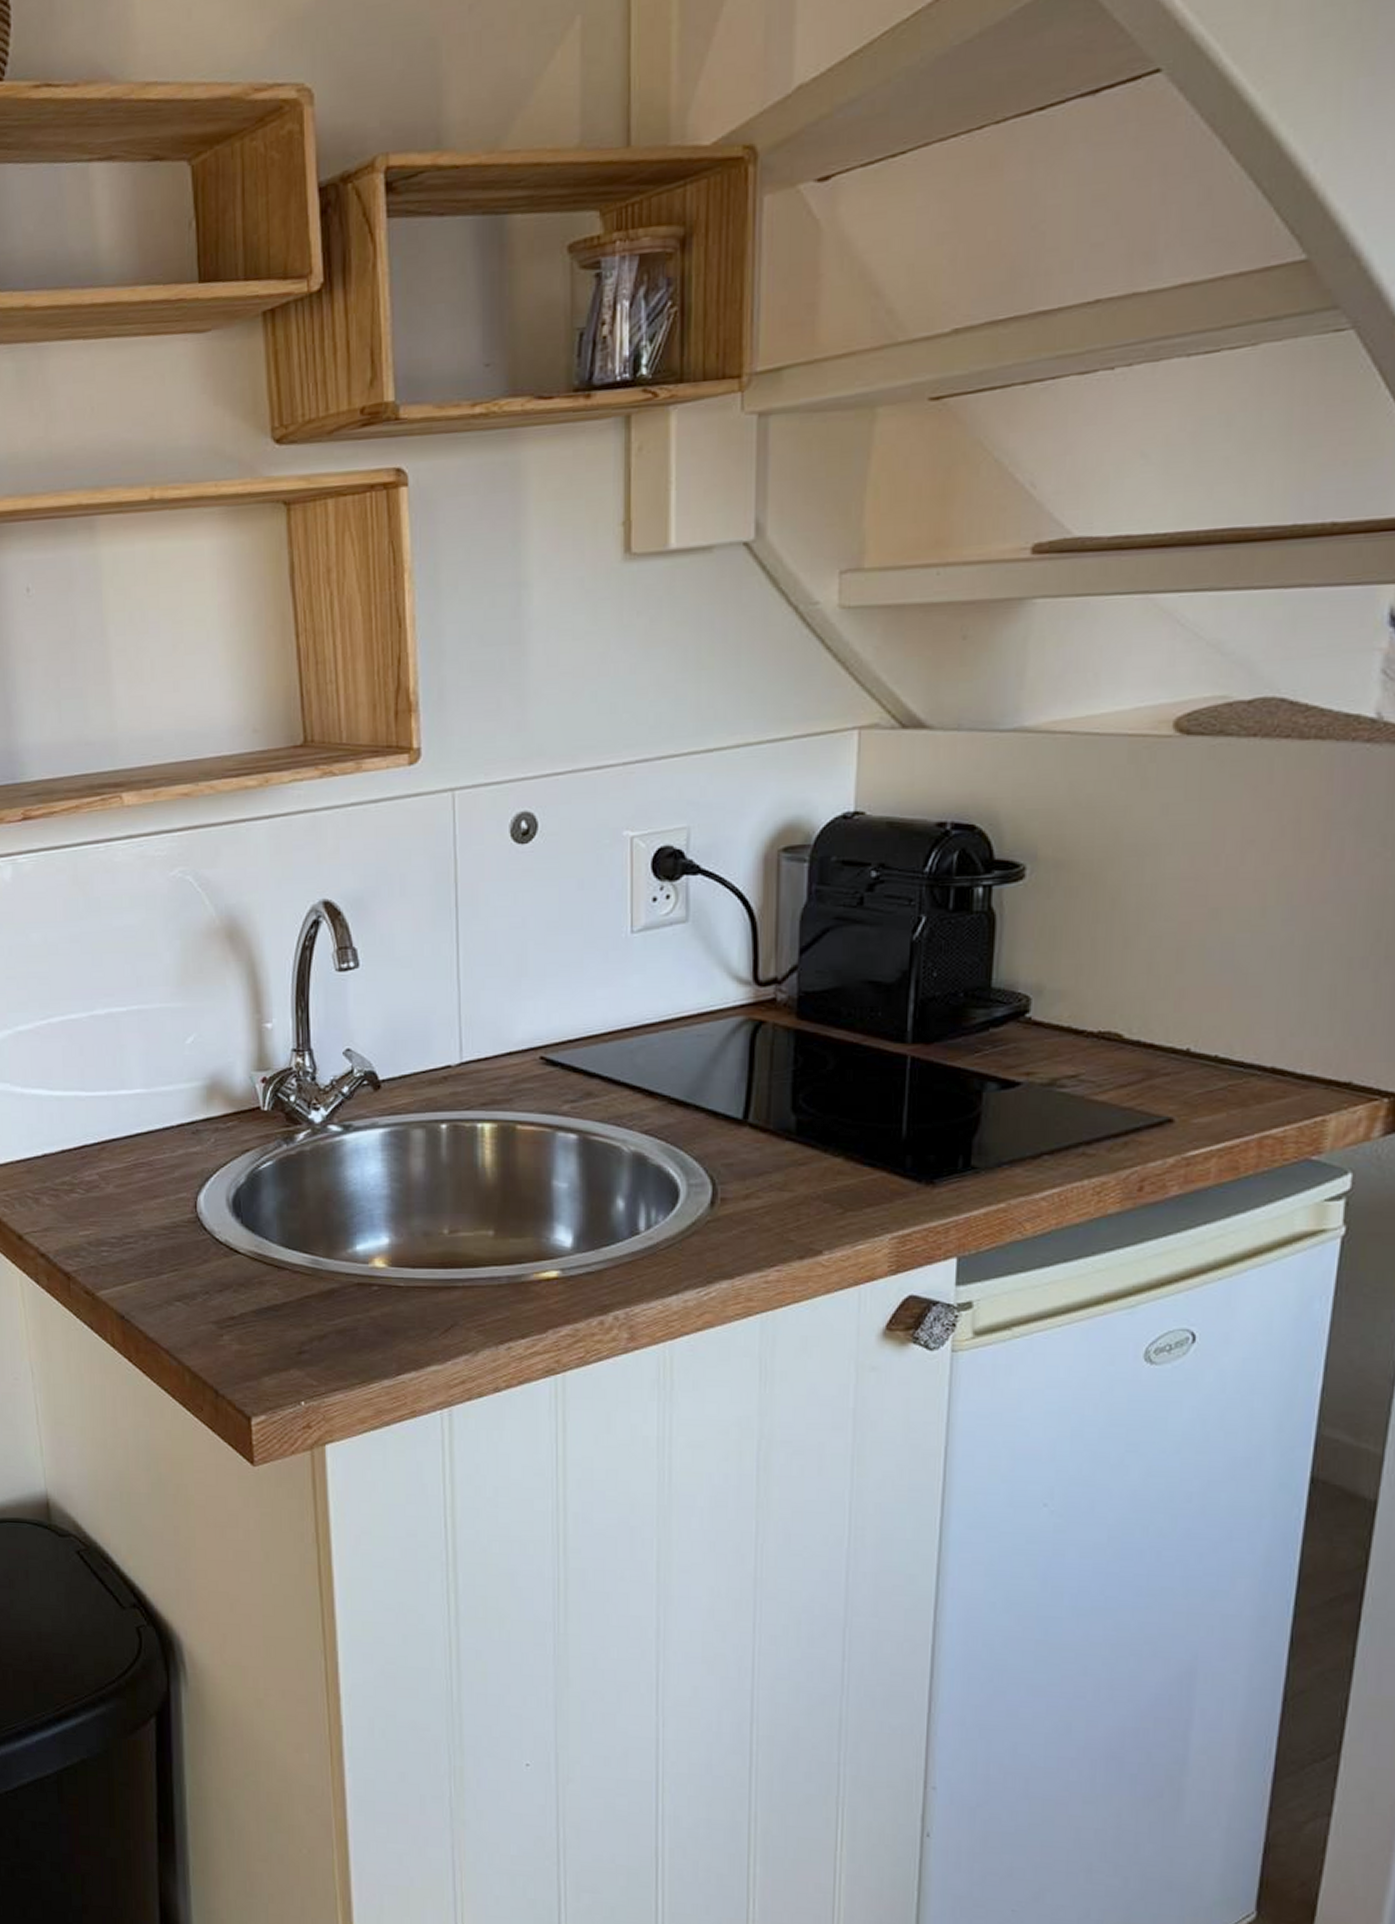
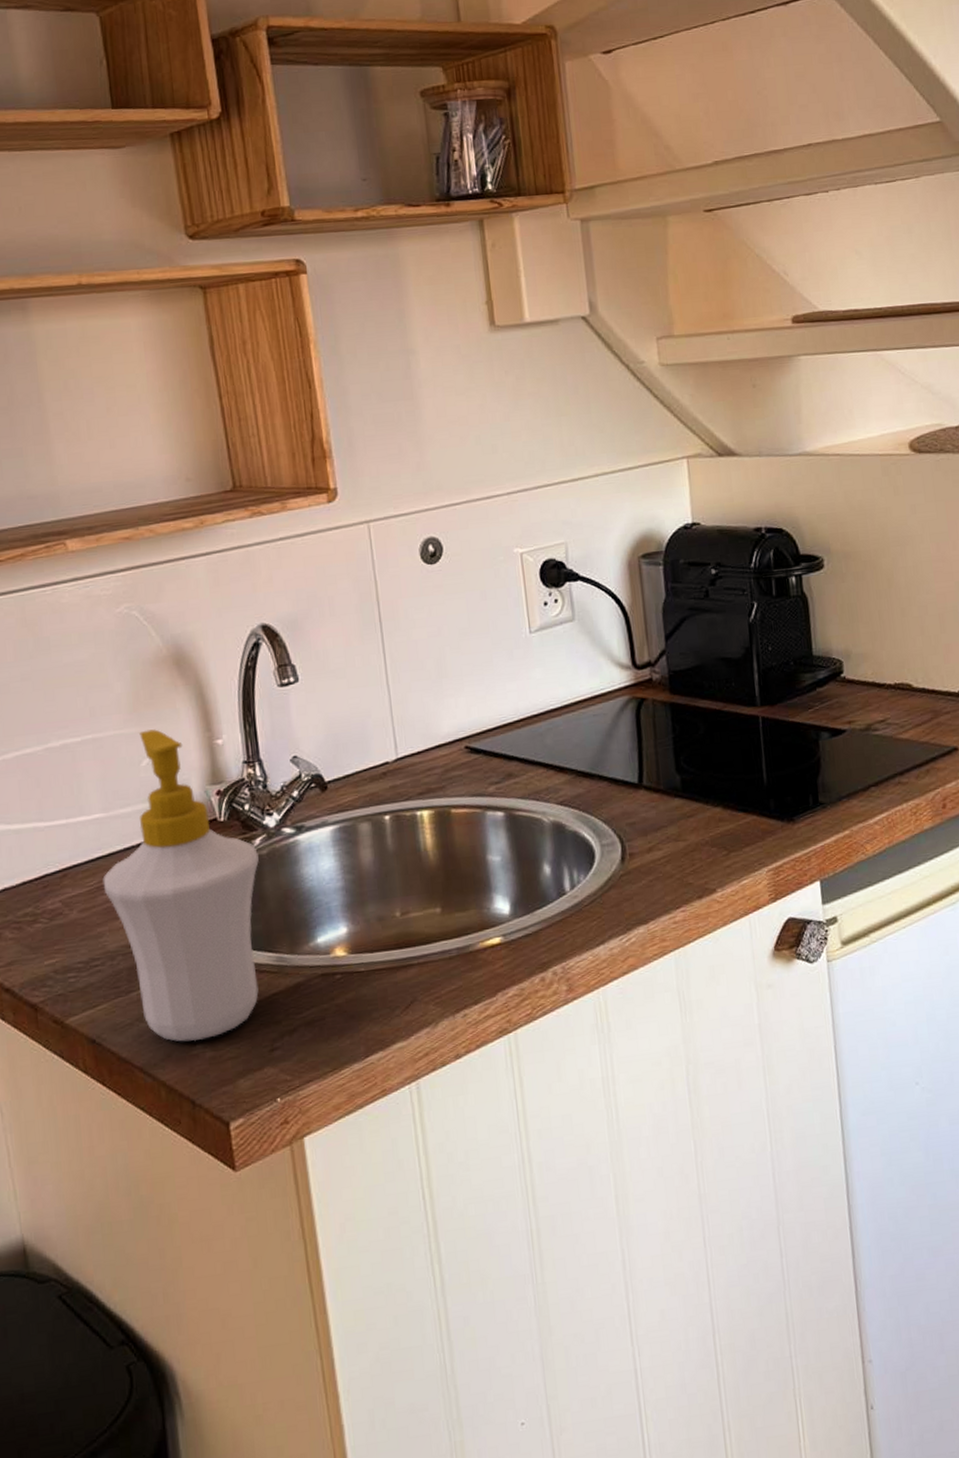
soap bottle: none [140,1006,302,1333] -> present [102,729,260,1042]

